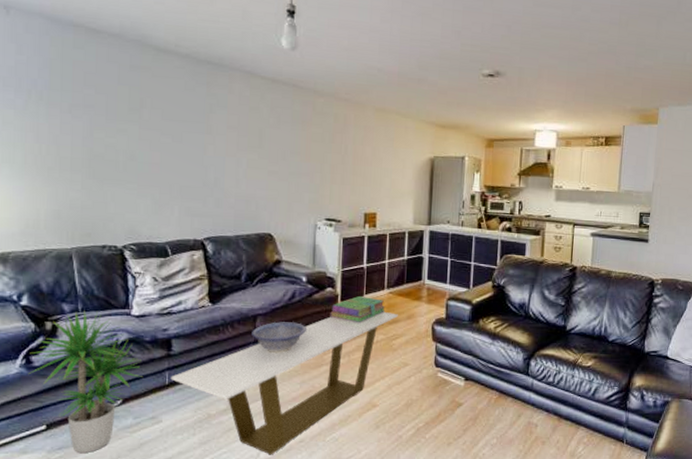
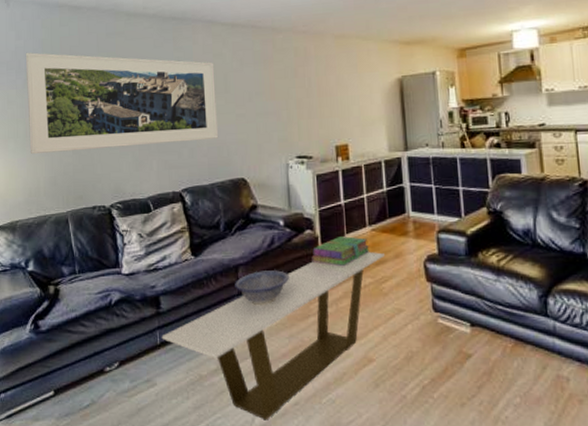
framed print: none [27,71,250,192] -> present [25,52,219,155]
potted plant: present [28,310,142,453] -> none [36,272,135,419]

